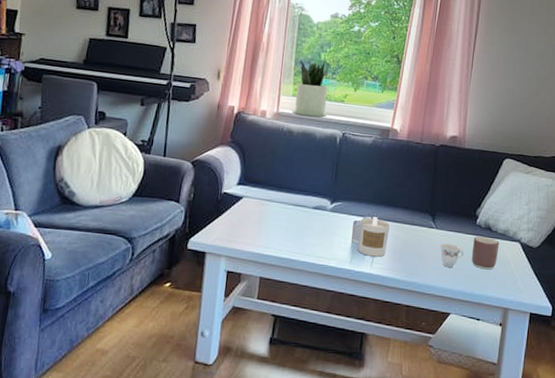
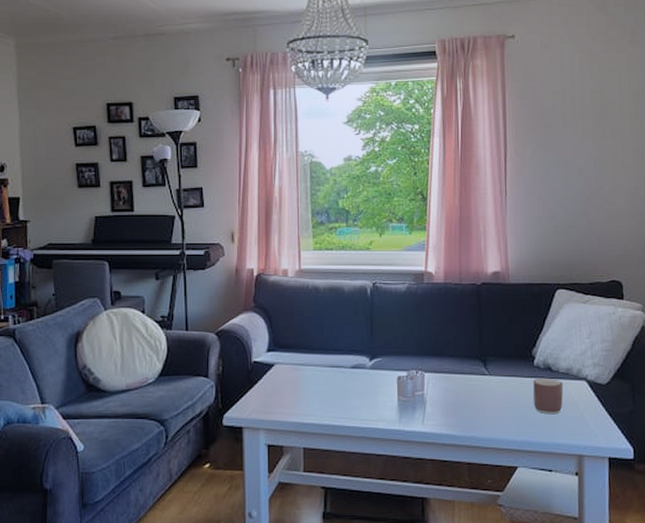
planter: present [291,61,328,118] -> none [314,210,354,270]
candle: present [357,216,390,257] -> none [405,369,438,413]
teacup: present [440,243,464,268] -> none [496,391,524,416]

